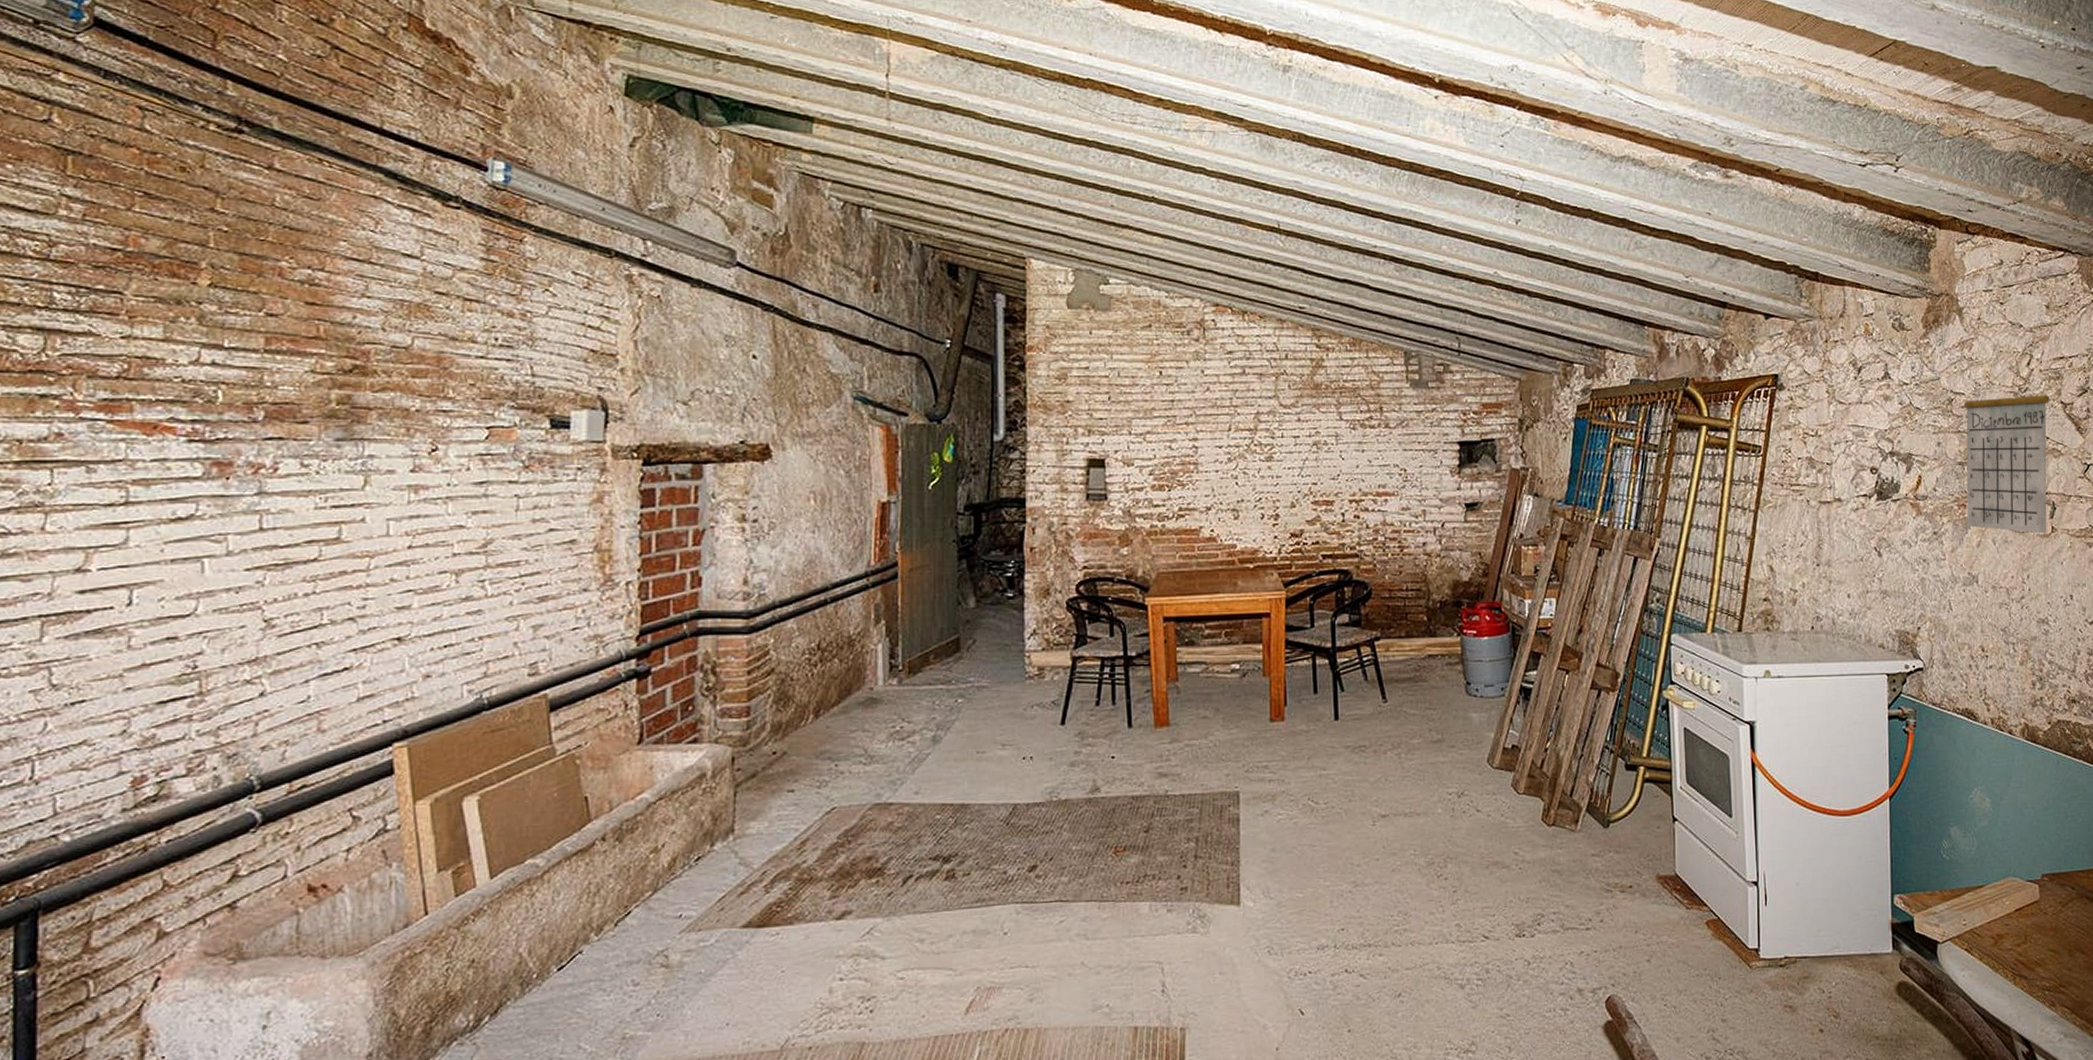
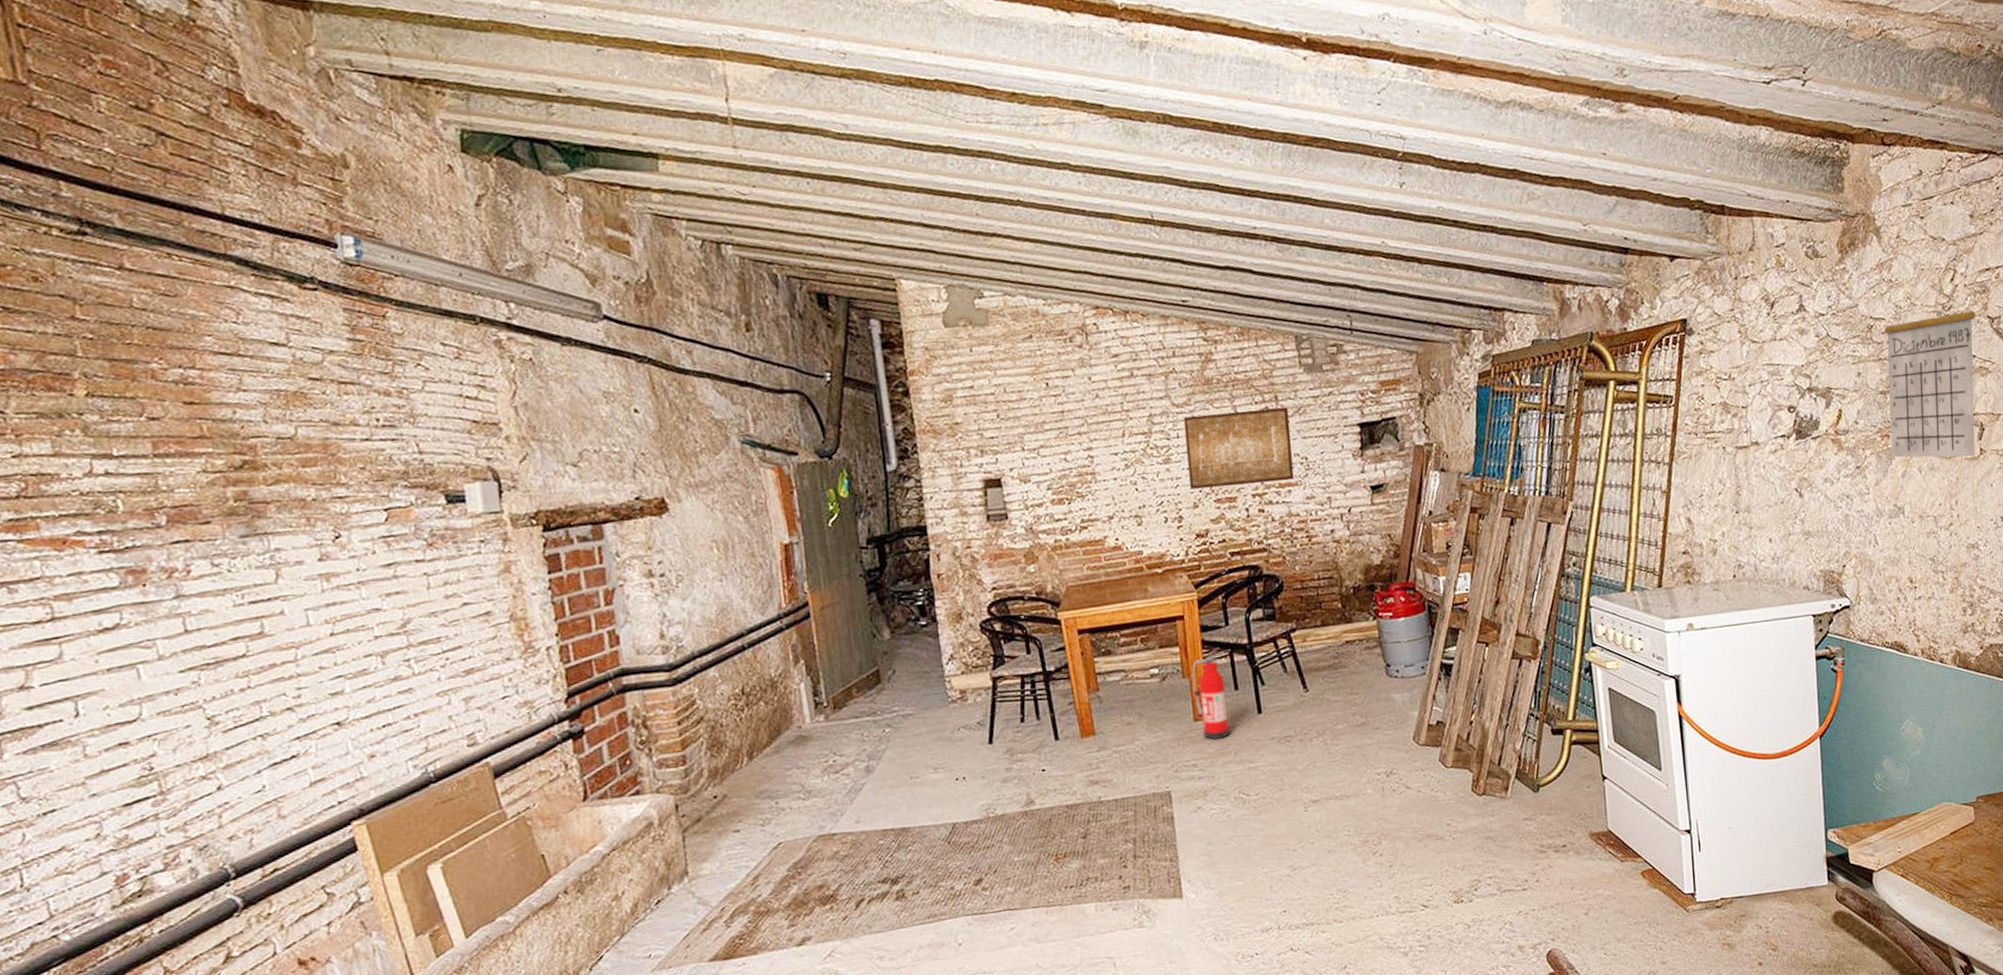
fire extinguisher: none [1272,653,1308,743] -> present [1191,651,1230,740]
wall art: none [1288,418,1392,490] -> present [1183,407,1294,490]

